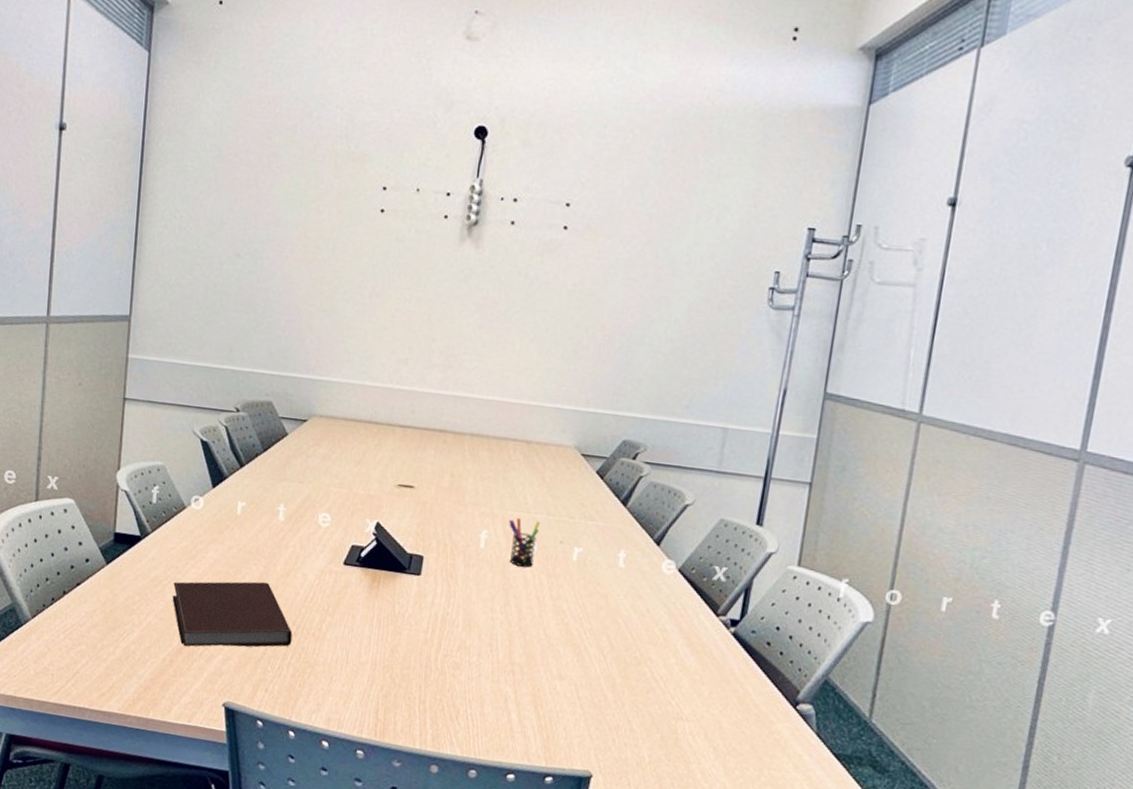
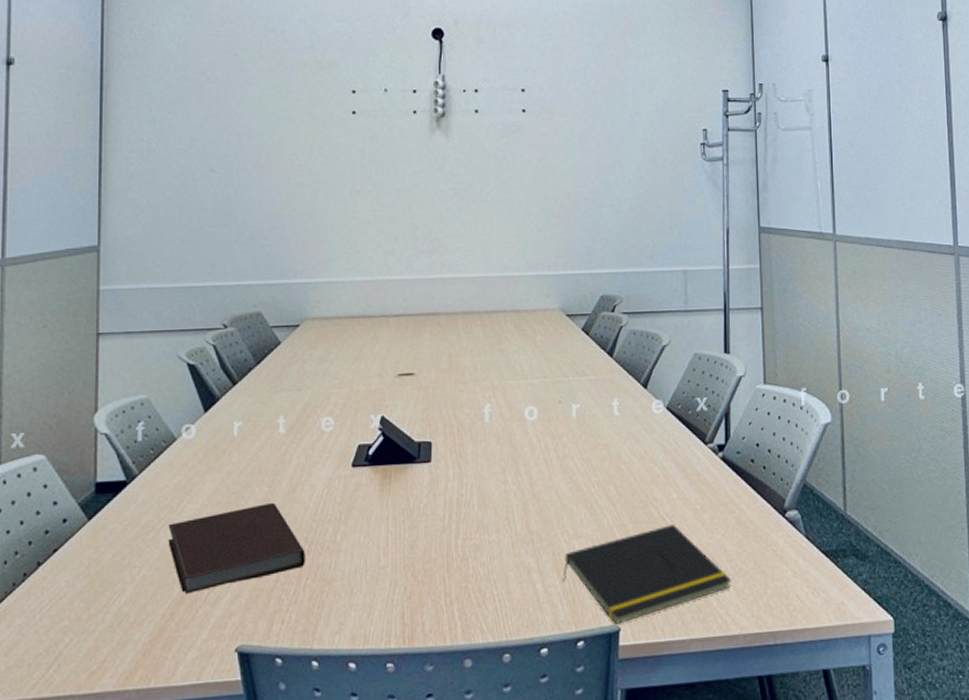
pen holder: present [509,518,540,568] -> none [509,385,538,433]
notepad: none [538,688,723,771] -> present [562,525,732,624]

